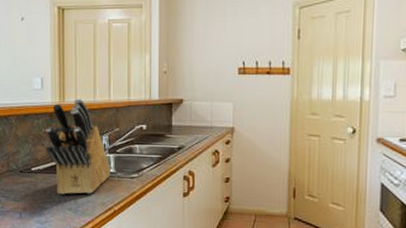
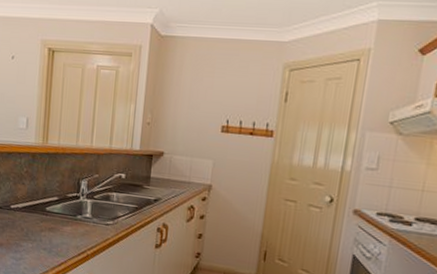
knife block: present [45,99,111,195] -> none [26,142,88,236]

